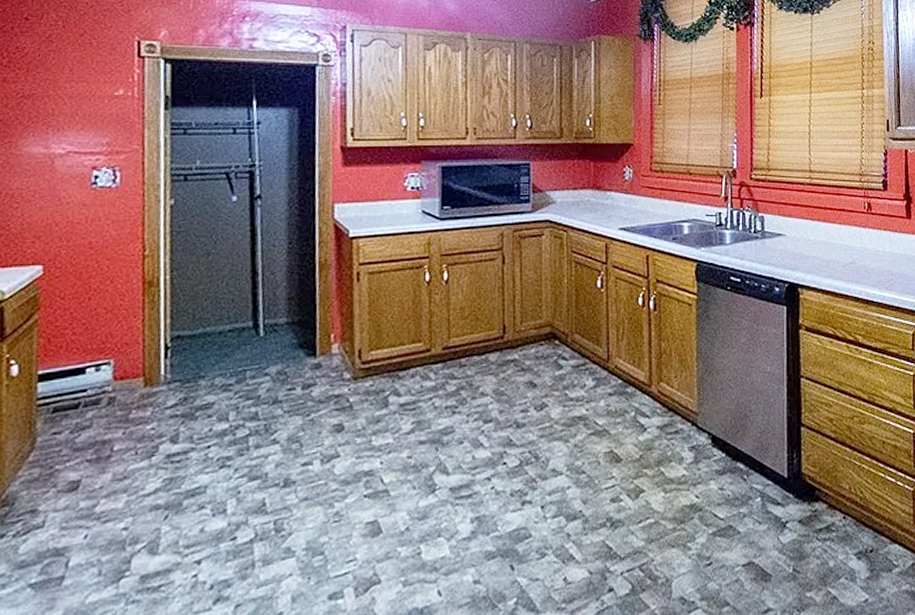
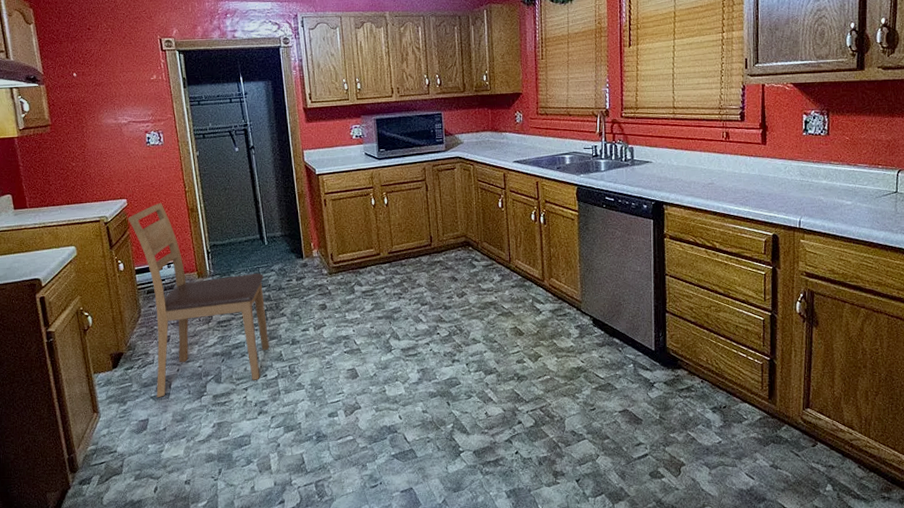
chair: none [39,272,251,586] -> present [128,203,270,398]

